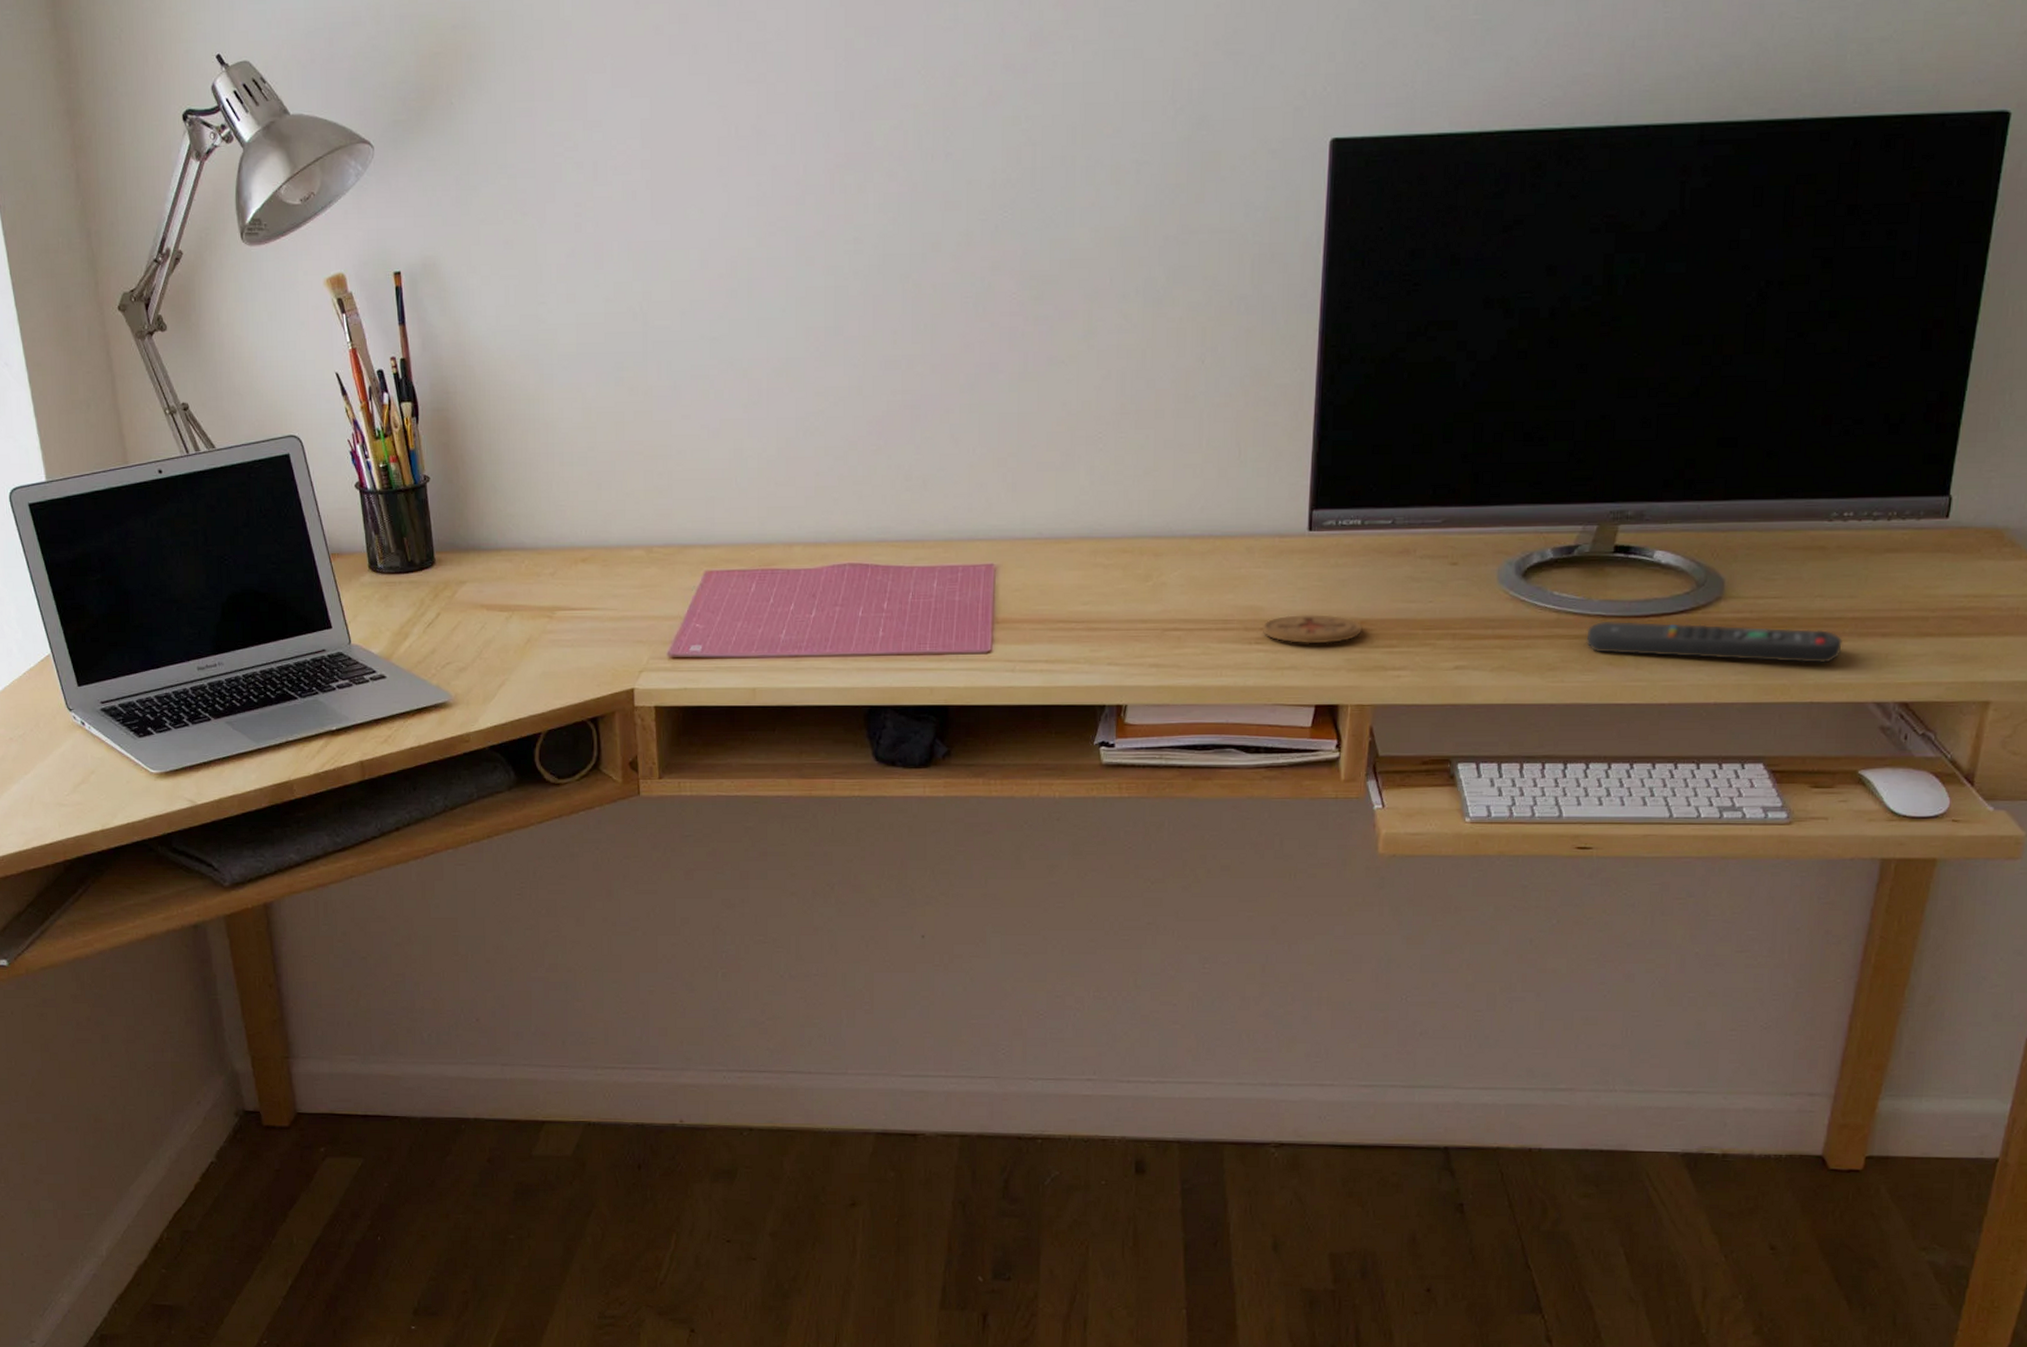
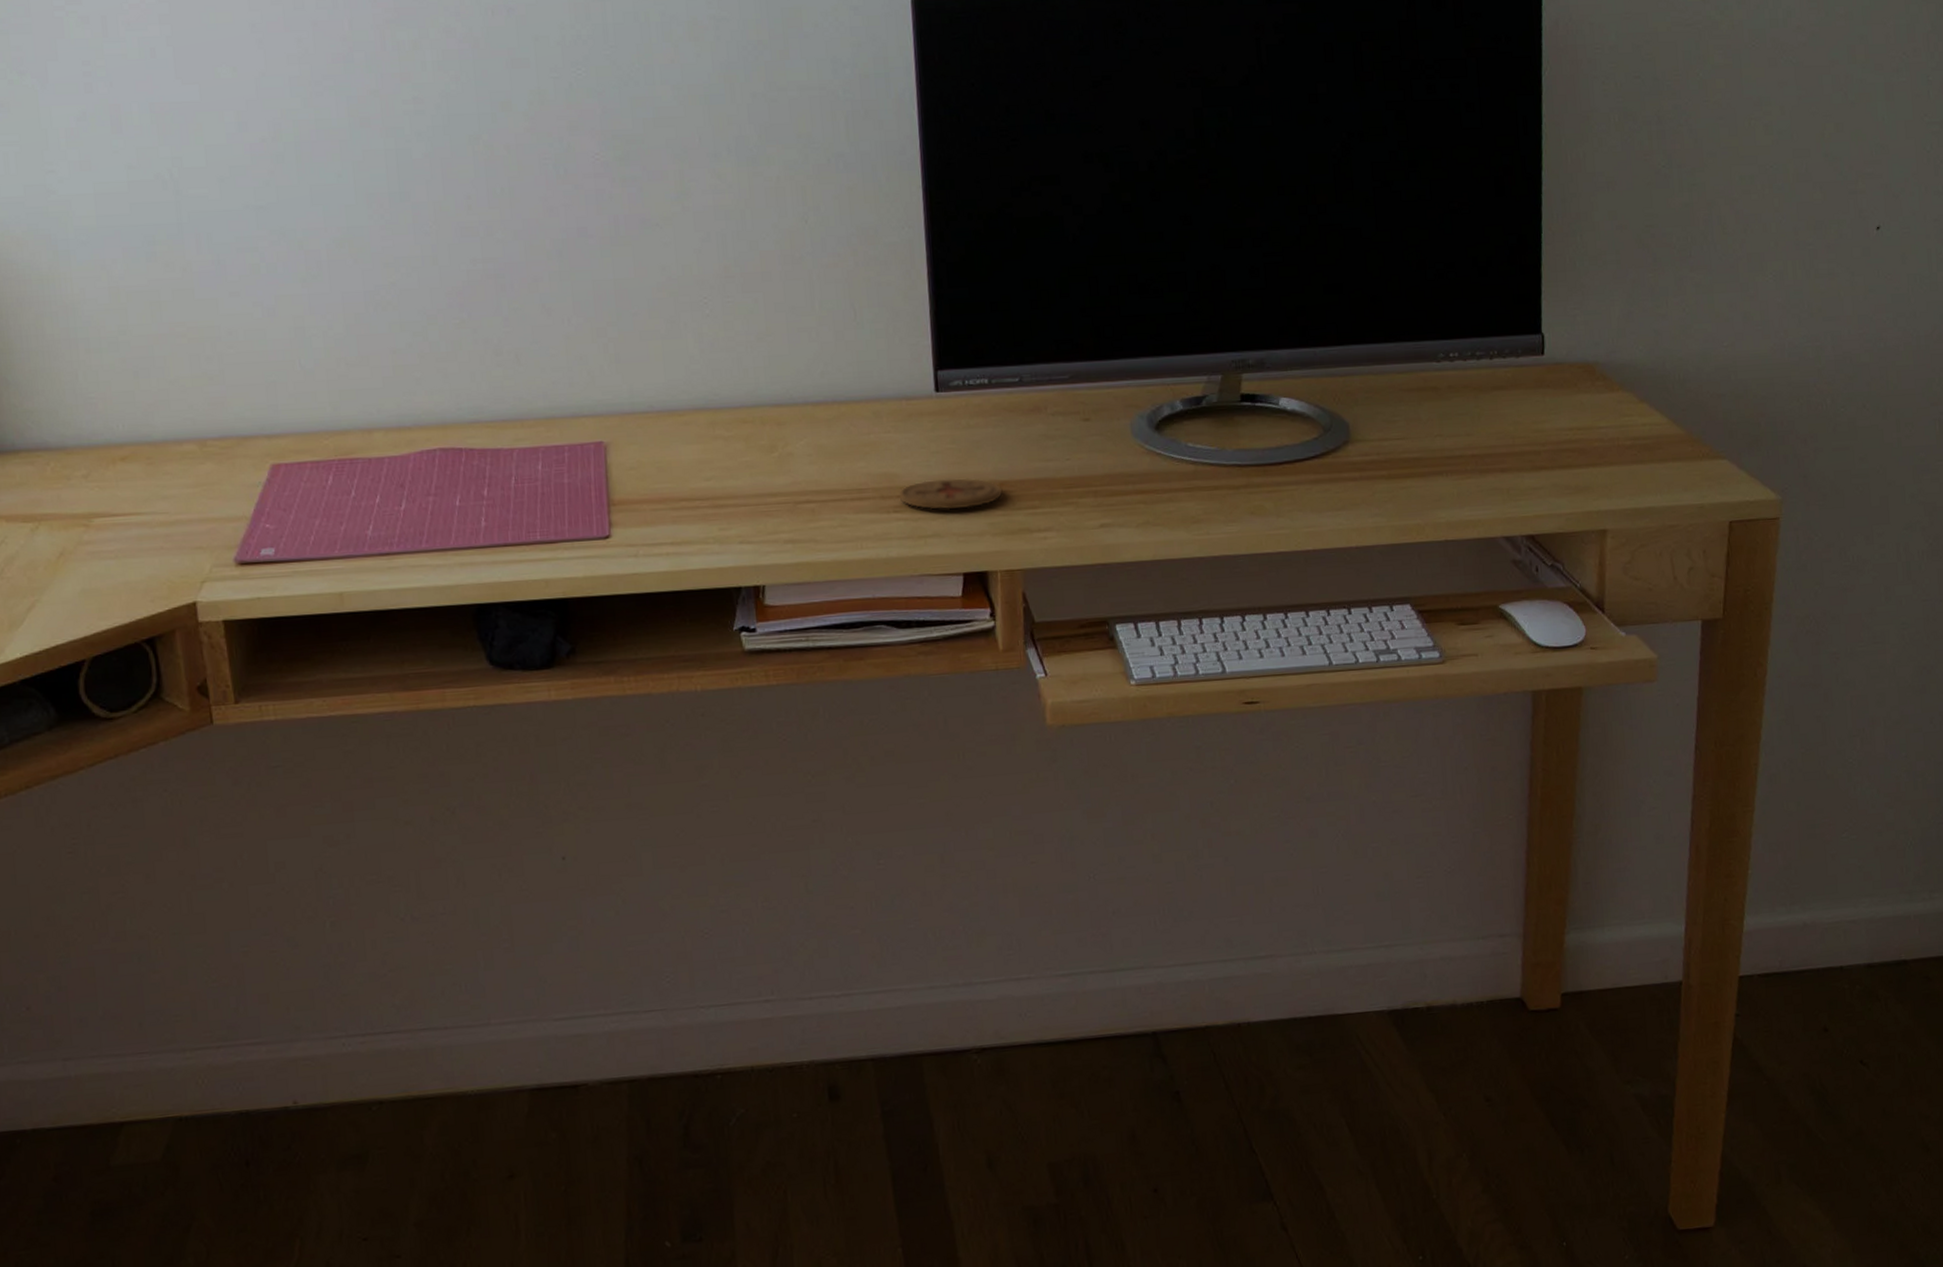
remote control: present [1586,620,1843,663] -> none [1225,468,1467,503]

